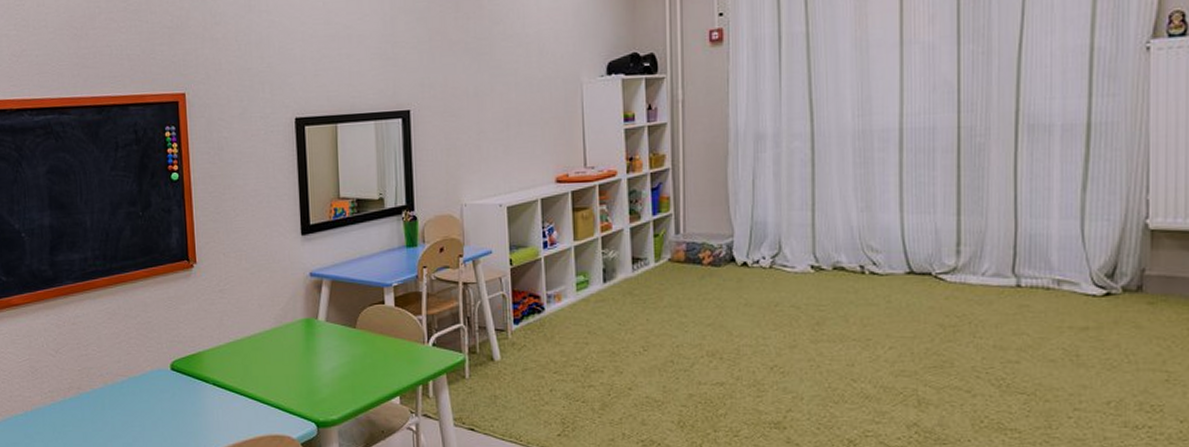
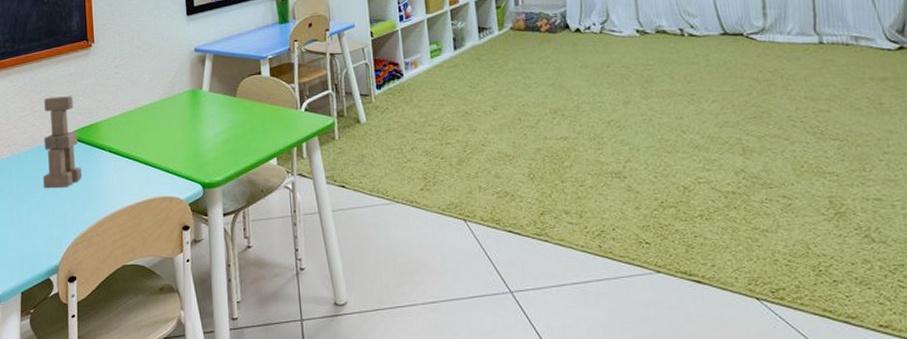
toy blocks: none [139,322,184,423] -> present [42,96,83,189]

